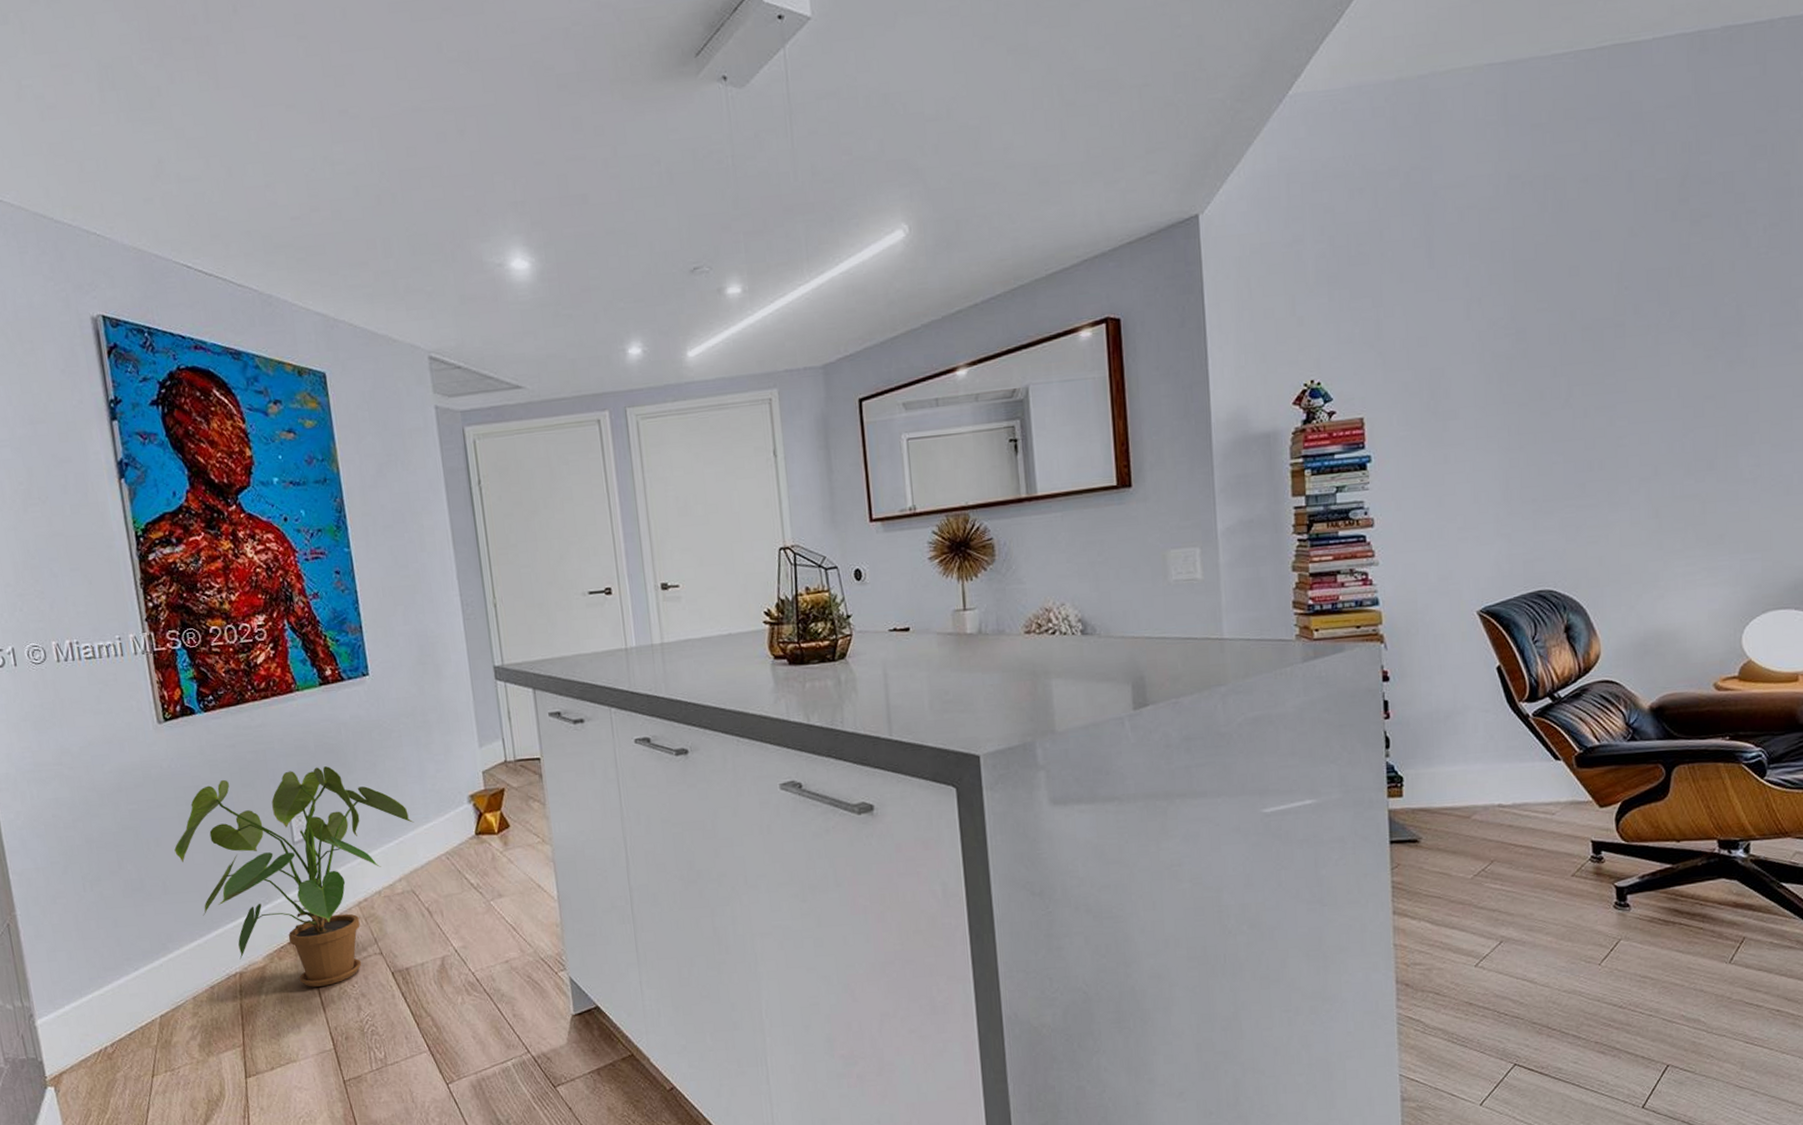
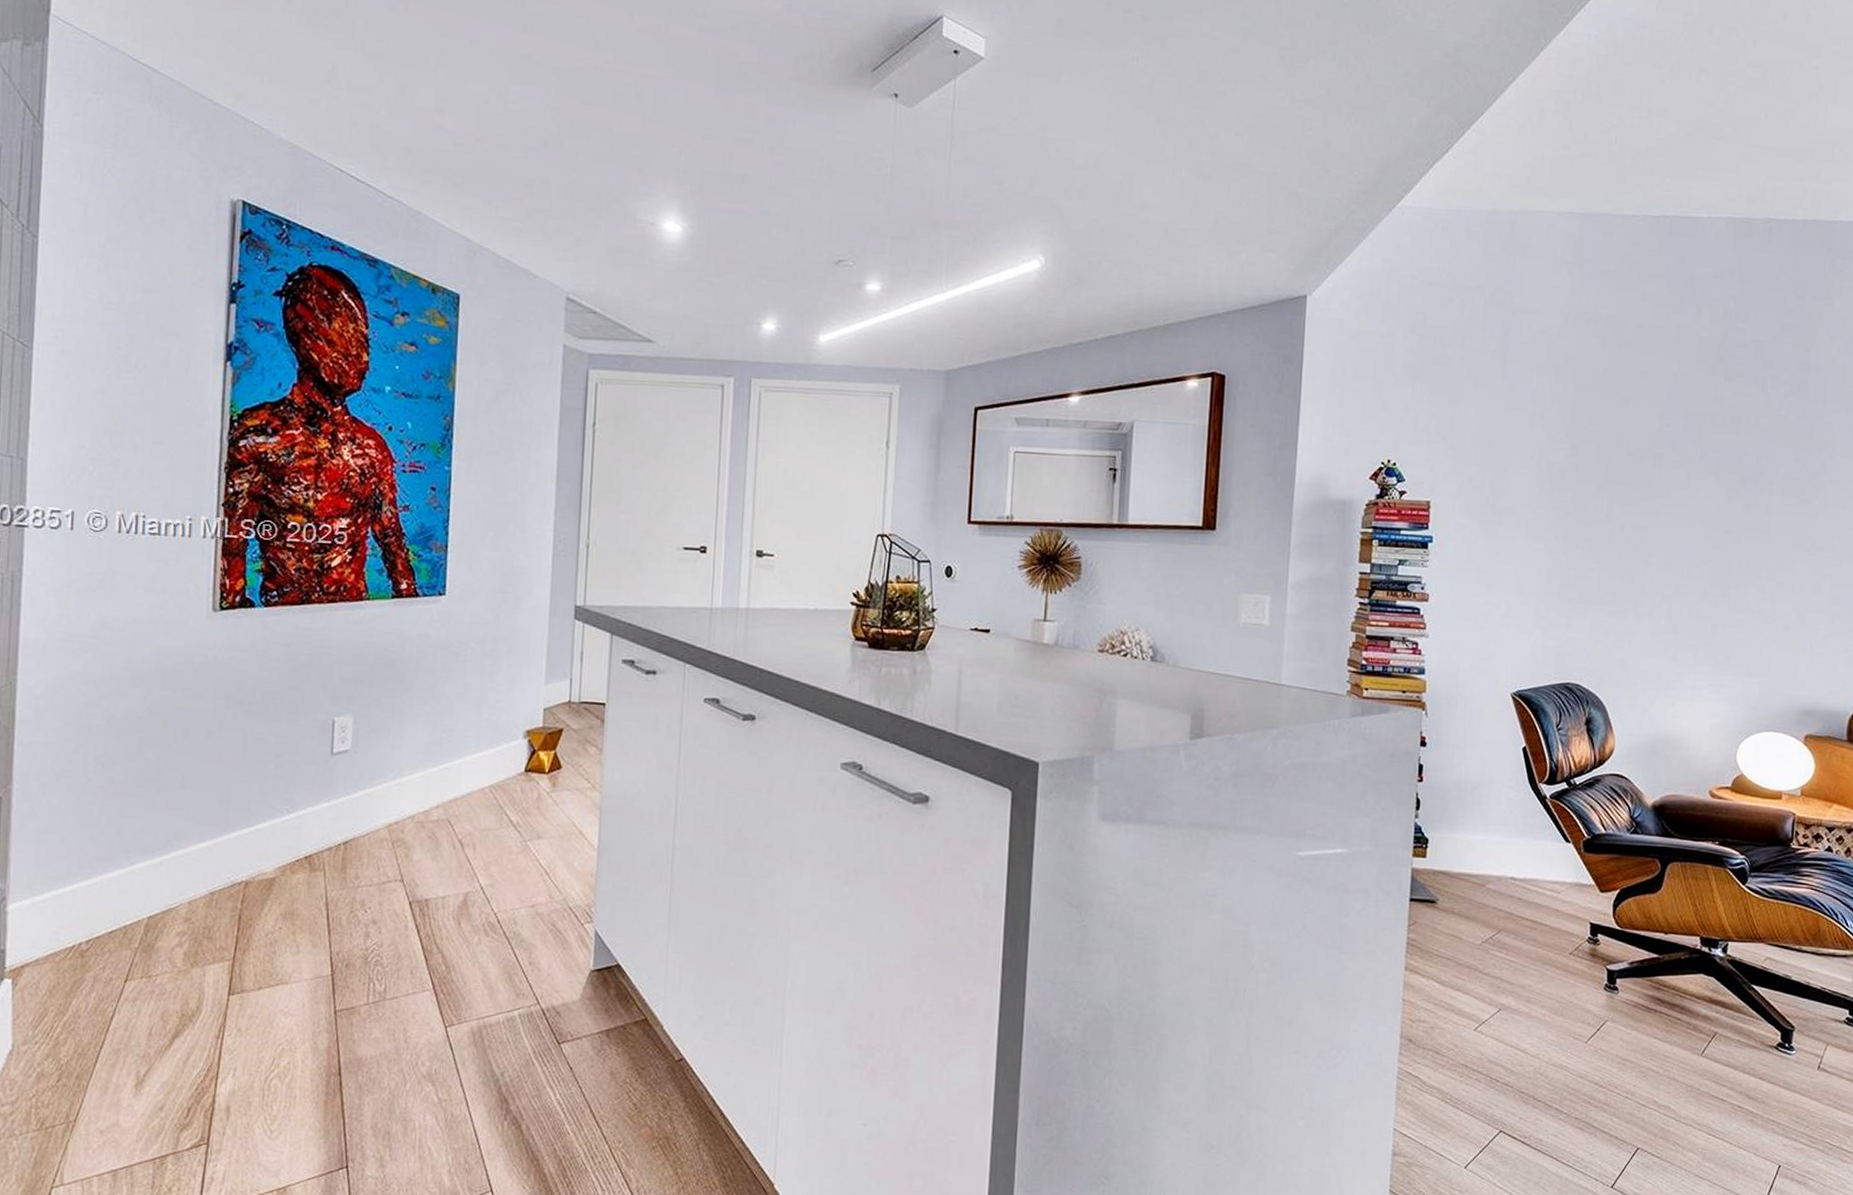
house plant: present [174,766,414,987] -> none [202,678,464,908]

